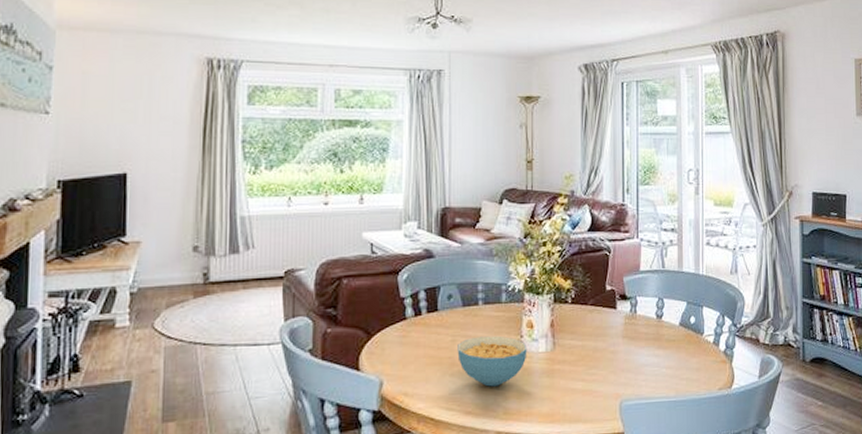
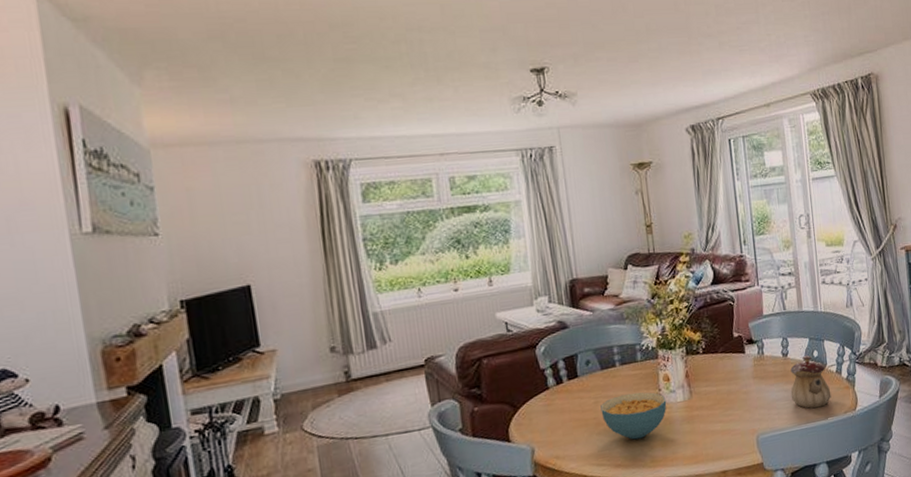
teapot: none [661,319,706,380] -> present [790,354,832,409]

